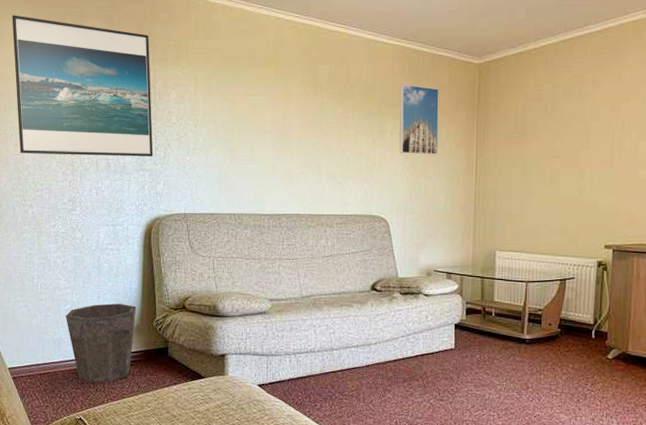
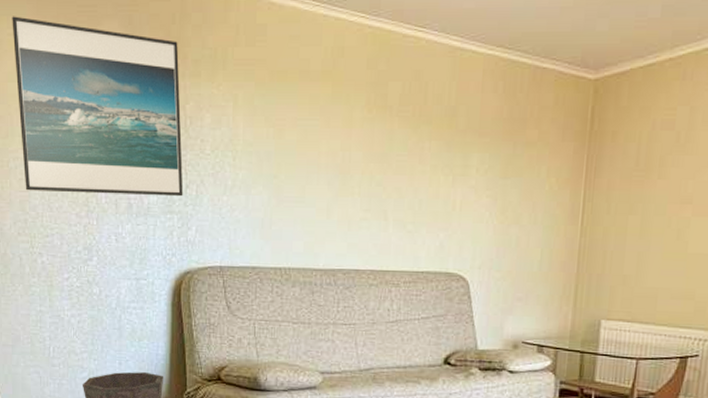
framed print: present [399,84,439,155] -> none [486,106,541,198]

